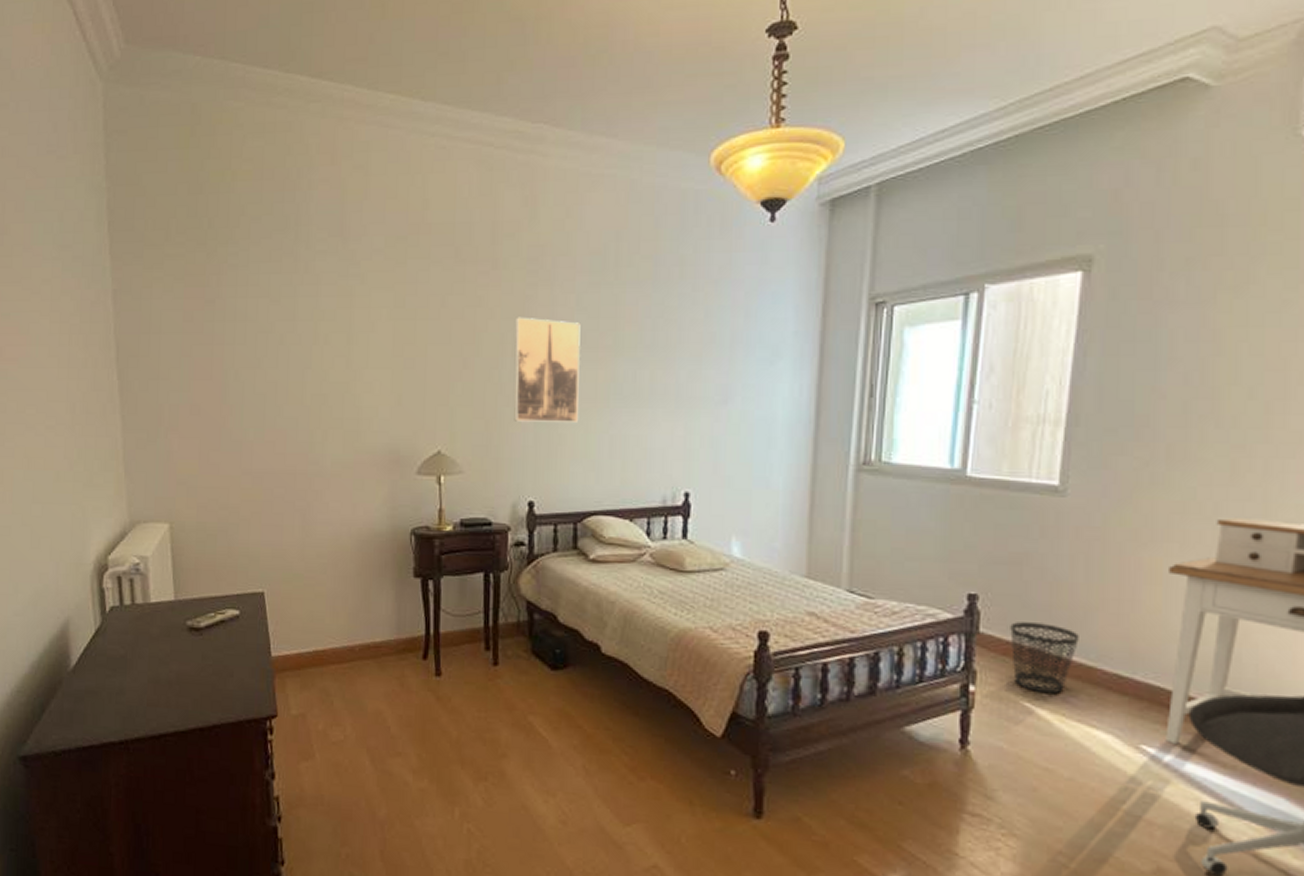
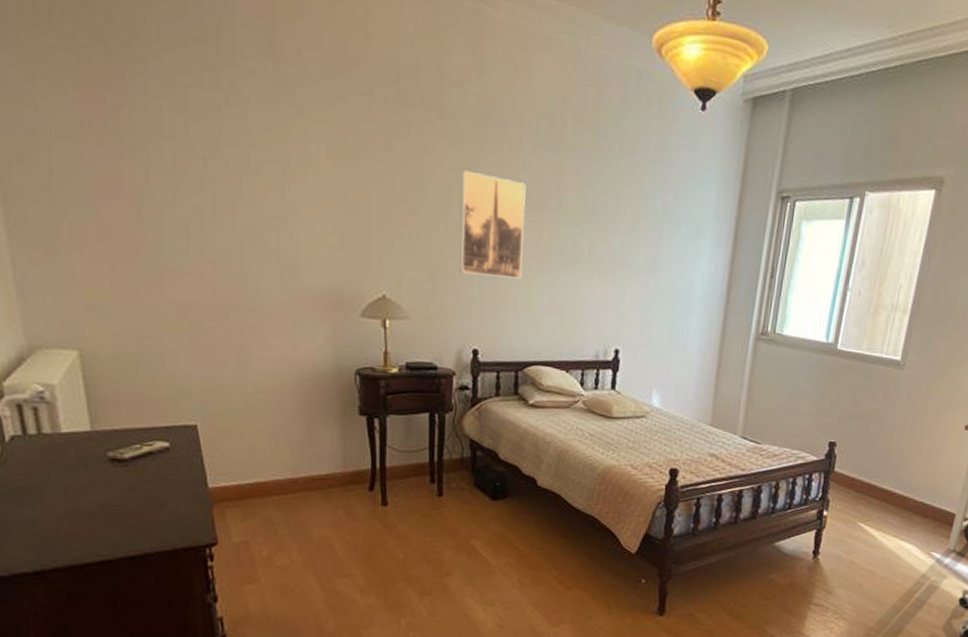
wastebasket: present [1010,622,1079,695] -> none [855,464,901,517]

